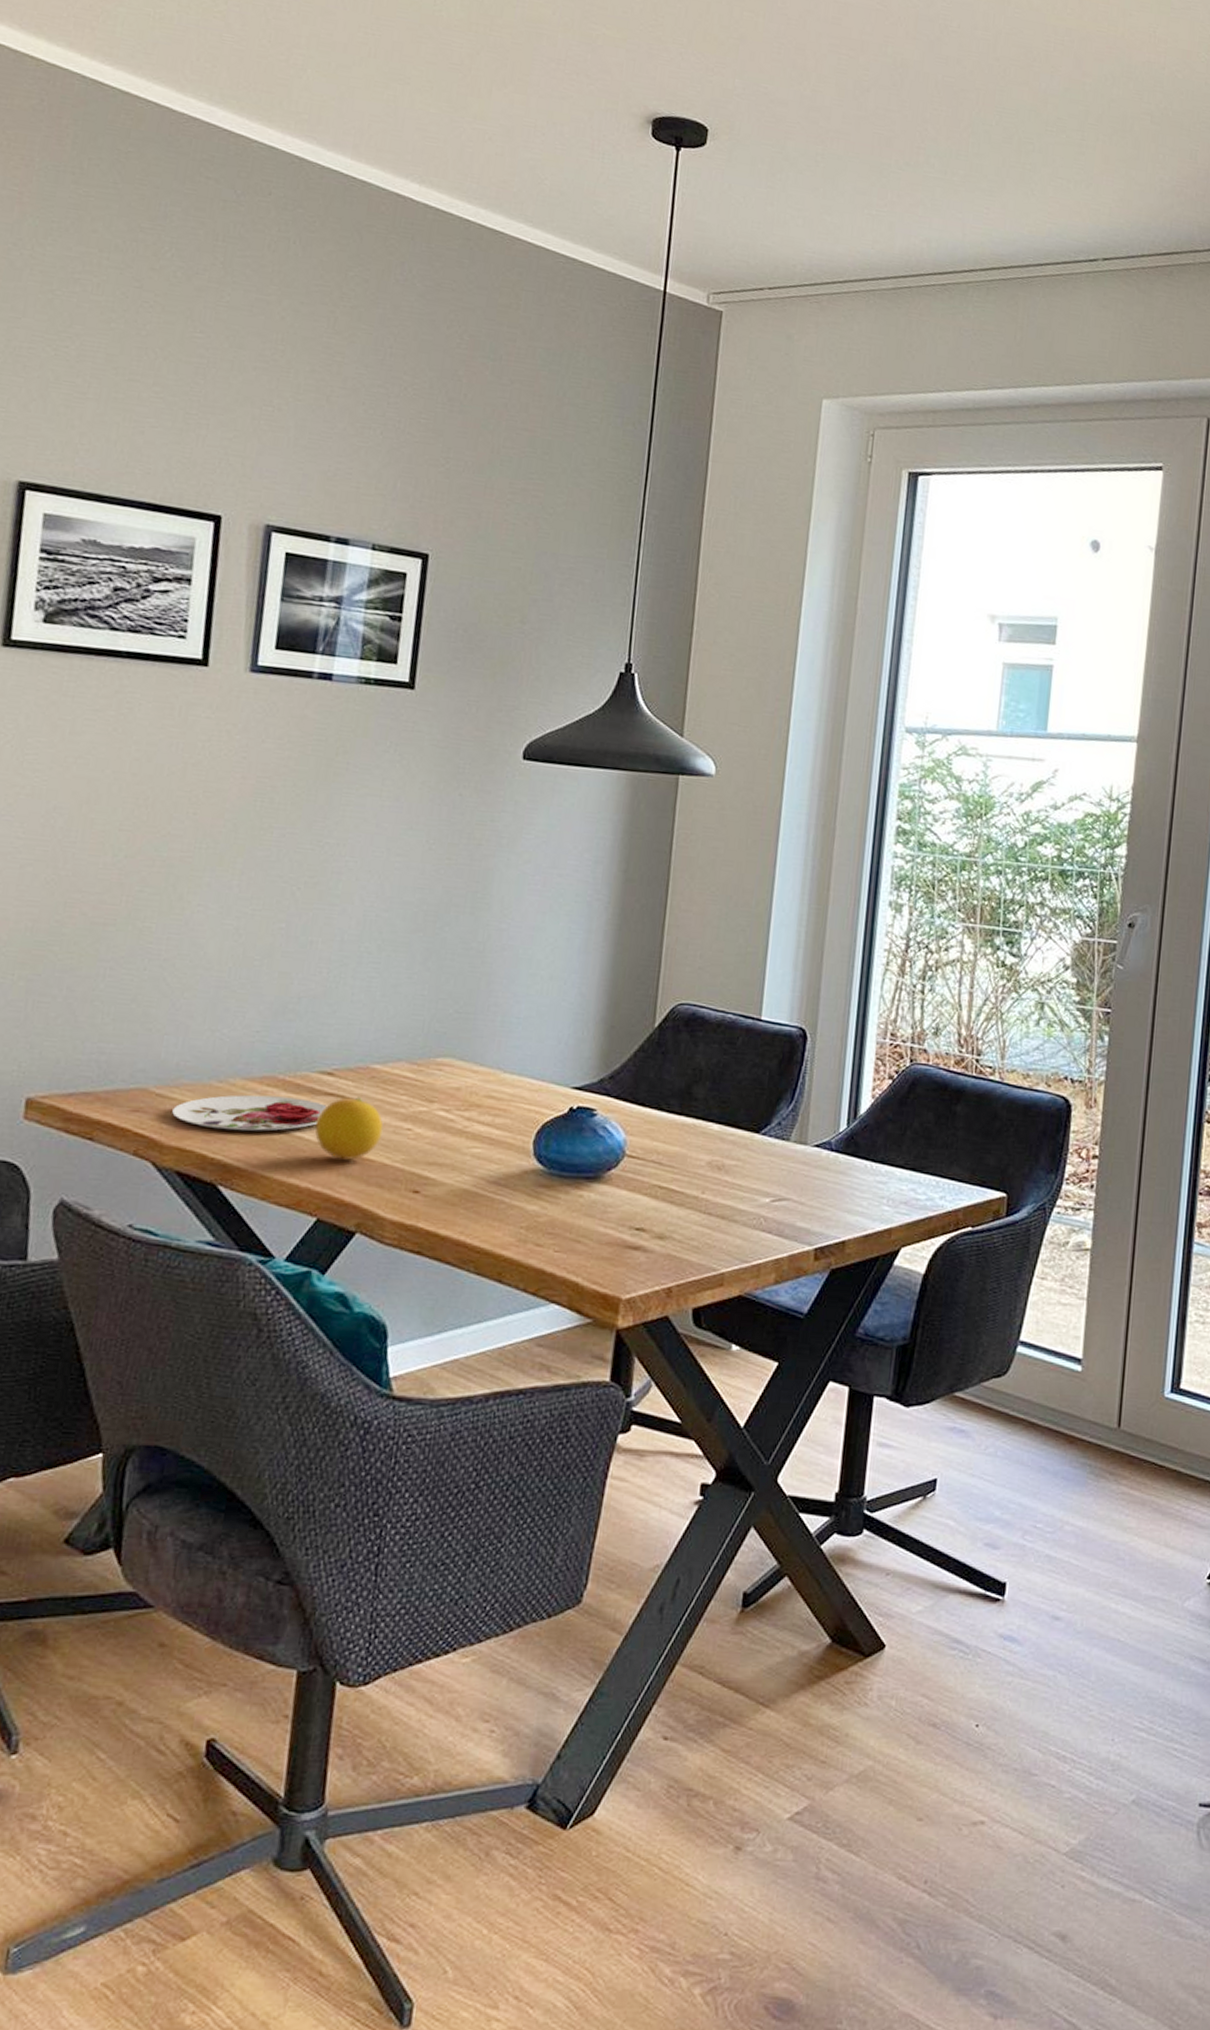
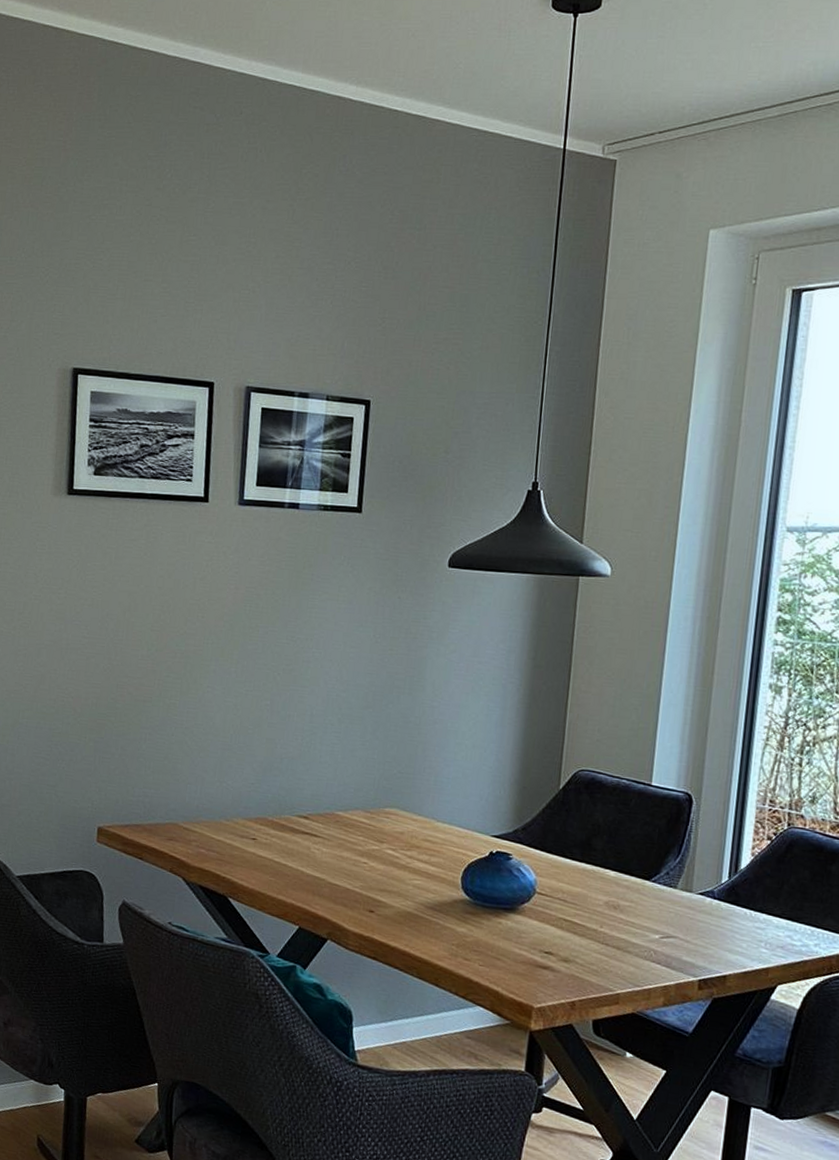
plate: present [172,1094,328,1132] -> none [195,831,304,860]
fruit: present [314,1097,384,1160] -> none [295,836,346,884]

